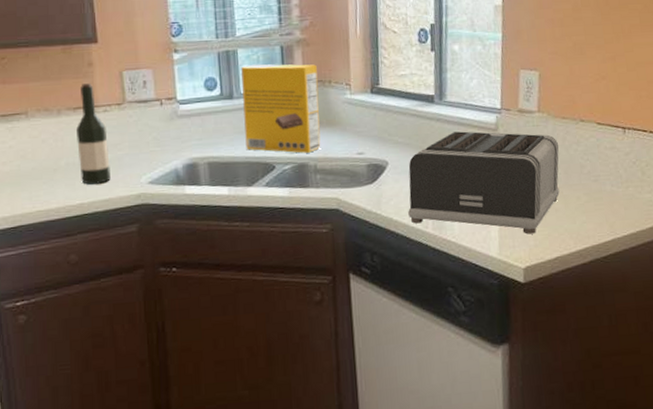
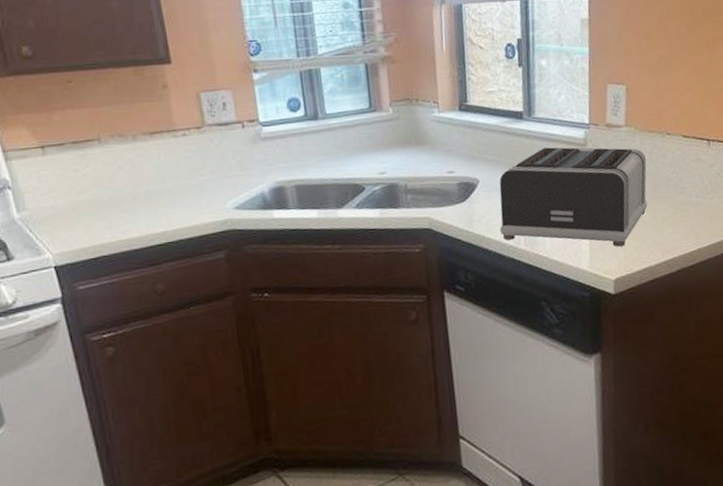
wine bottle: present [76,83,111,185] -> none [154,106,194,212]
cereal box: present [241,64,321,153] -> none [325,82,411,174]

